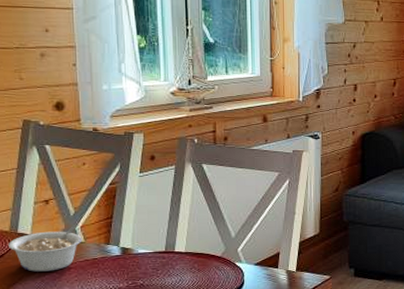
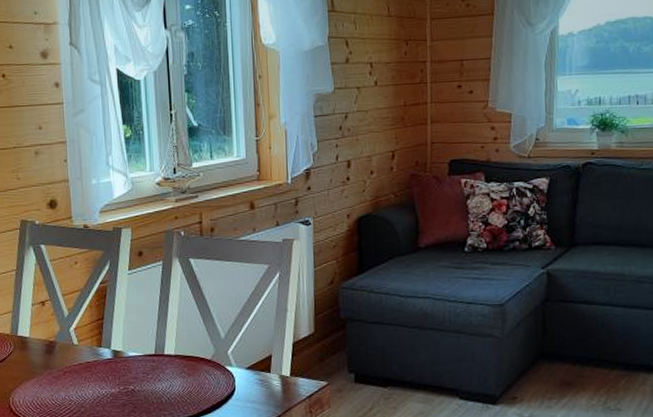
legume: present [9,223,82,272] -> none [10,325,76,376]

